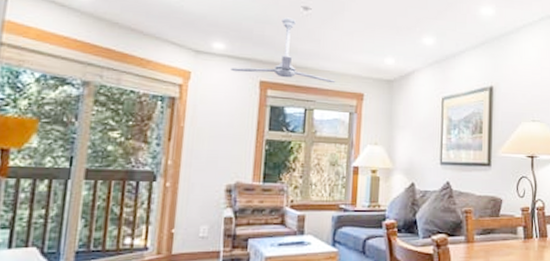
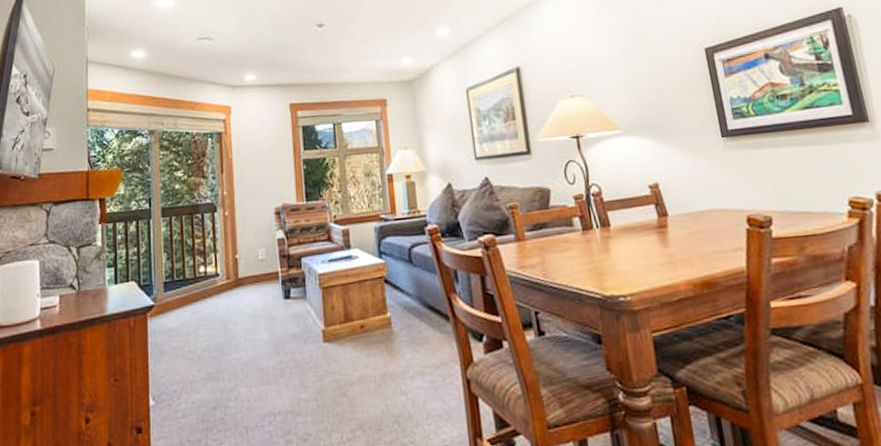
ceiling fan: present [231,17,336,84] -> none [263,38,358,100]

